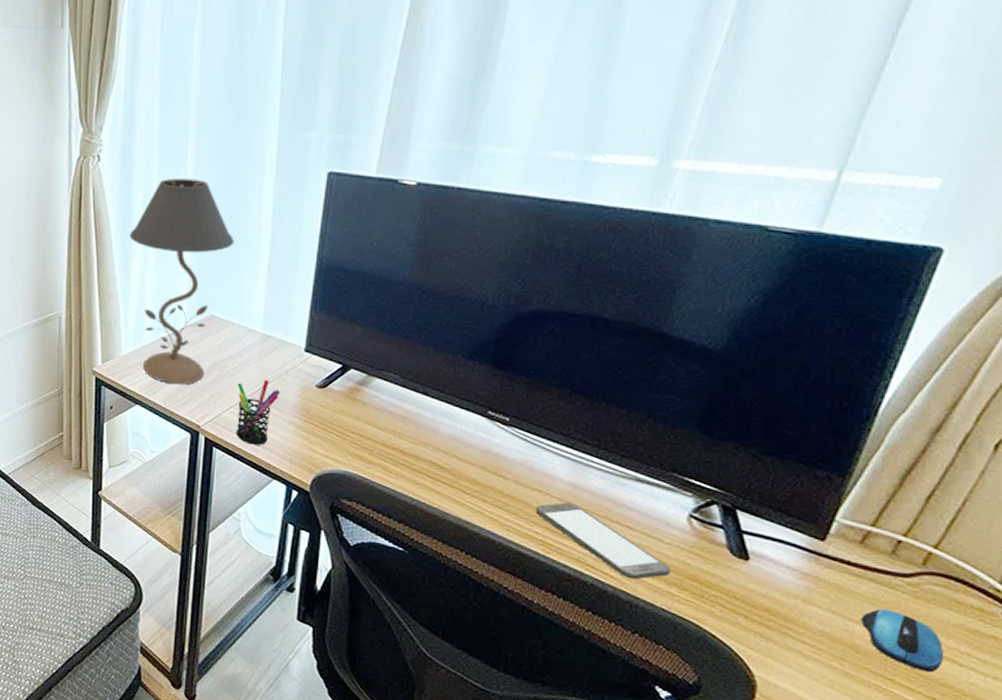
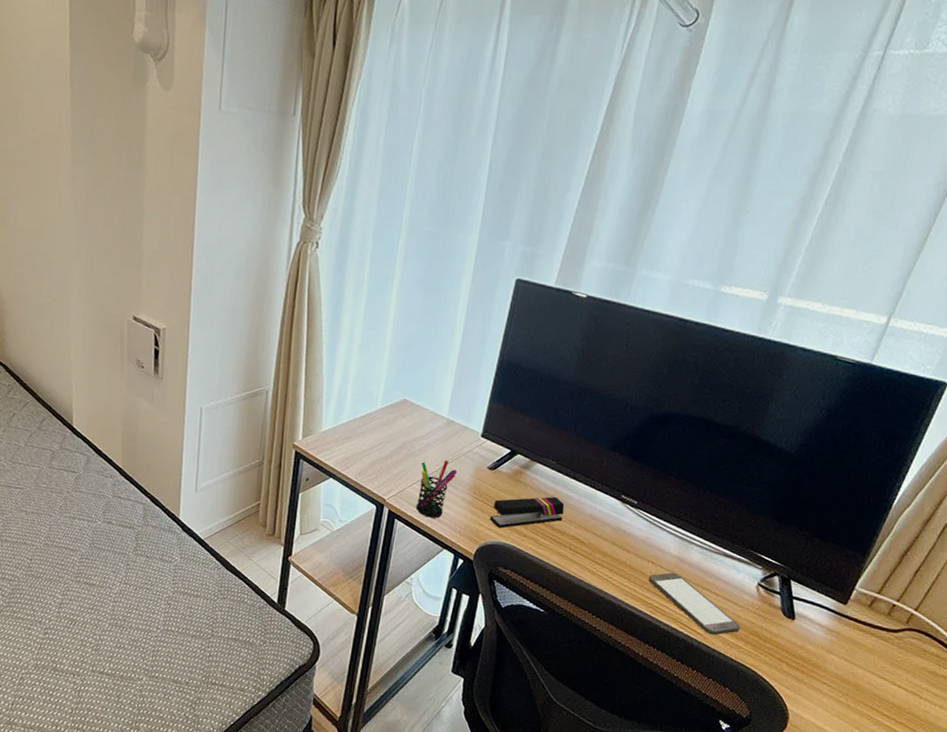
table lamp: present [129,178,235,385] -> none [338,271,432,462]
stapler: none [325,416,416,455] -> present [490,497,565,528]
computer mouse: present [861,609,944,673] -> none [862,657,912,704]

